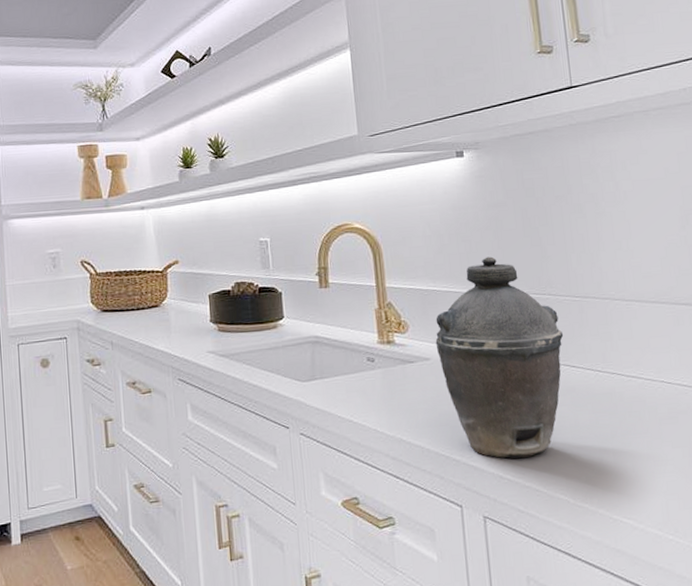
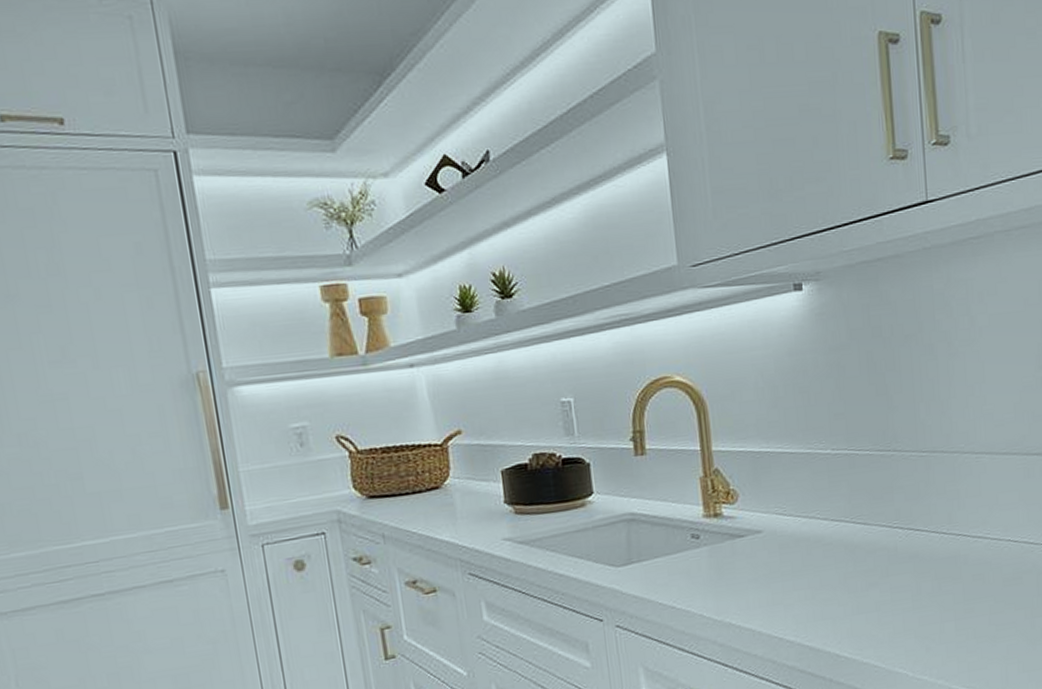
kettle: present [435,256,564,459] -> none [768,409,909,635]

